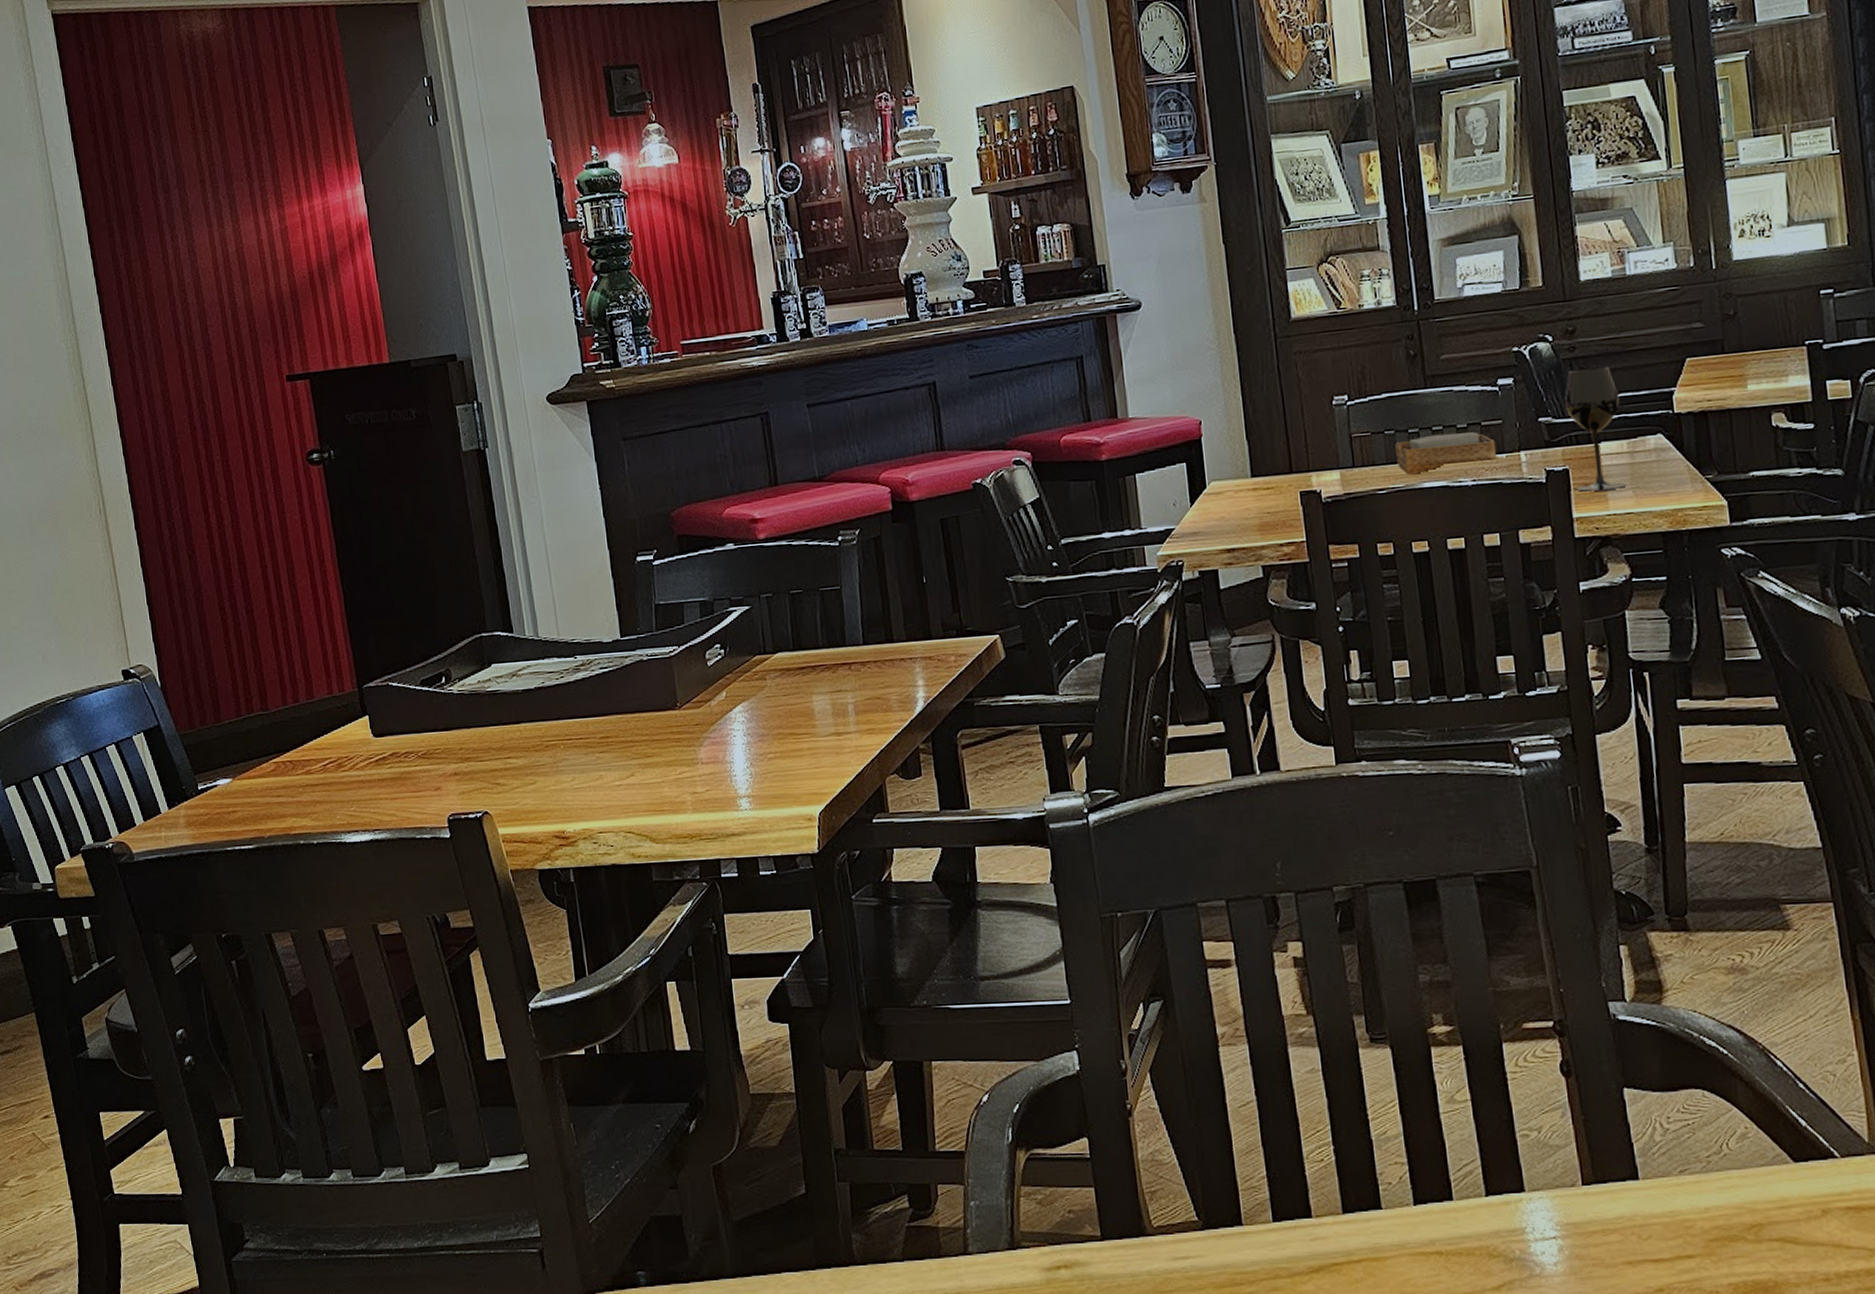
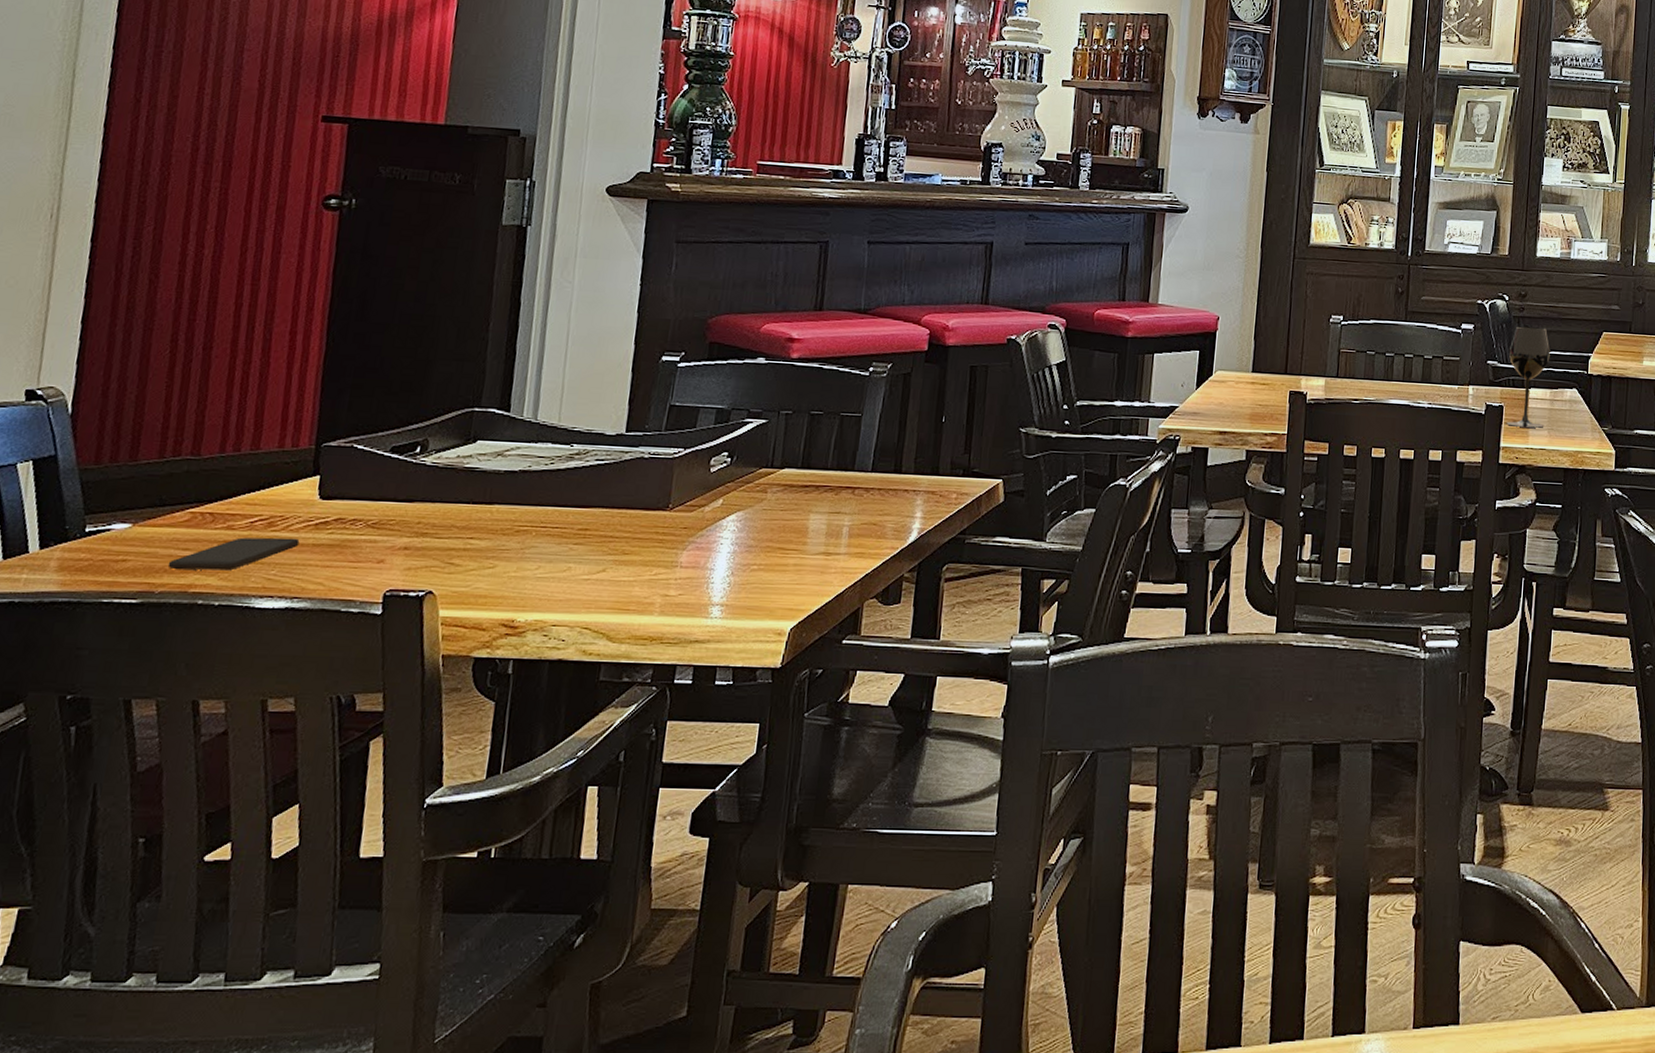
mobile phone: none [268,775,367,816] -> present [167,537,300,571]
napkin holder: present [1395,432,1498,476] -> none [1372,360,1452,393]

